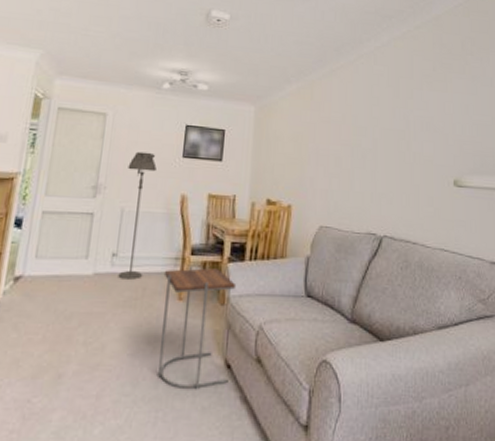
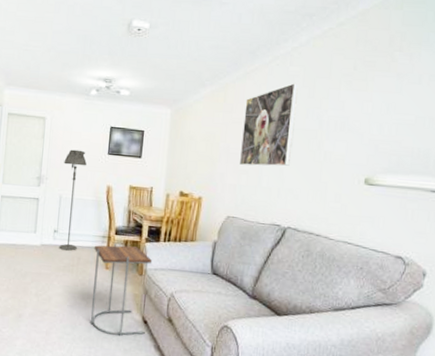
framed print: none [330,82,383,169] -> present [240,83,298,166]

